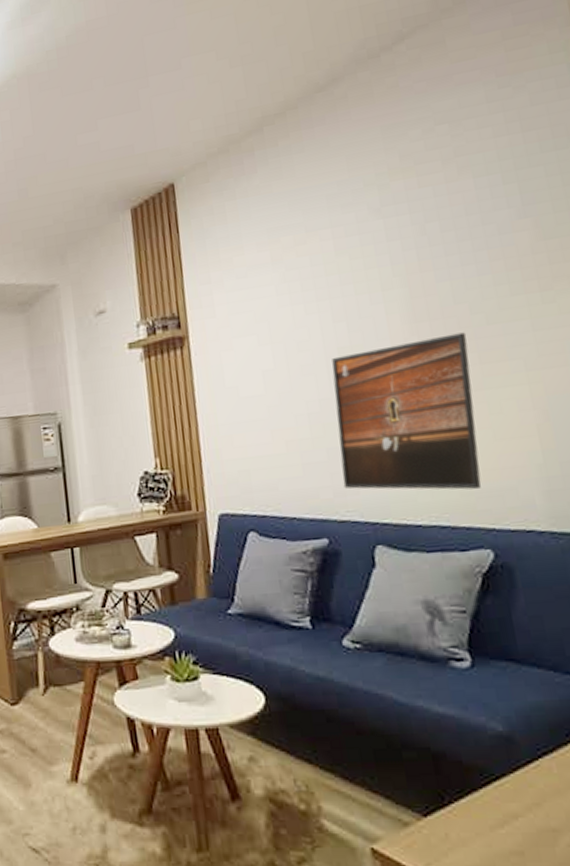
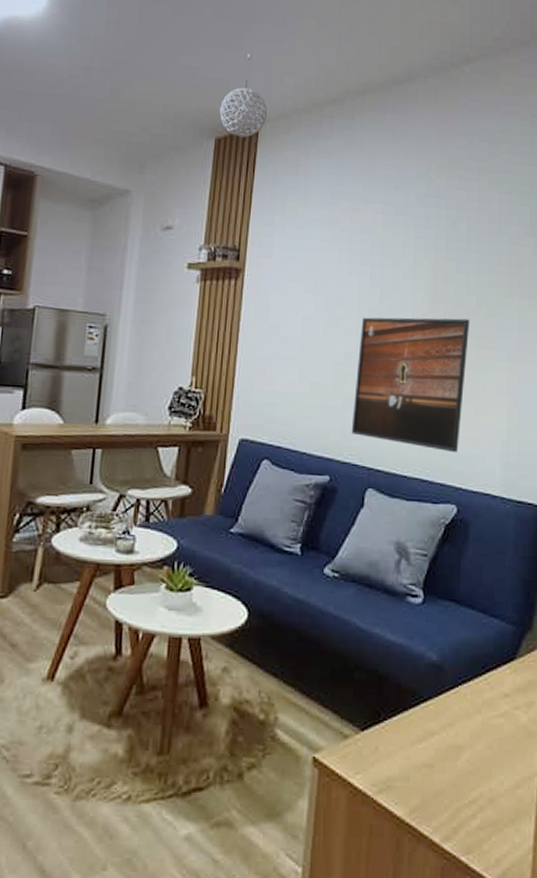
pendant light: none [129,111,181,201] -> present [219,54,268,138]

